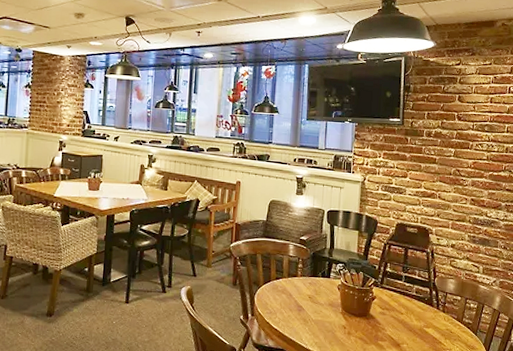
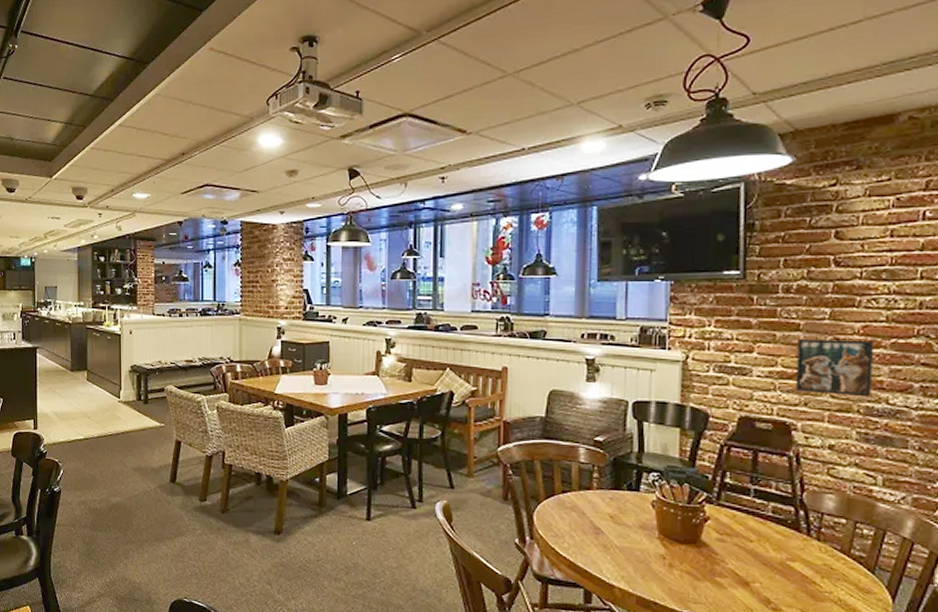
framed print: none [432,169,479,212] -> present [796,339,874,397]

